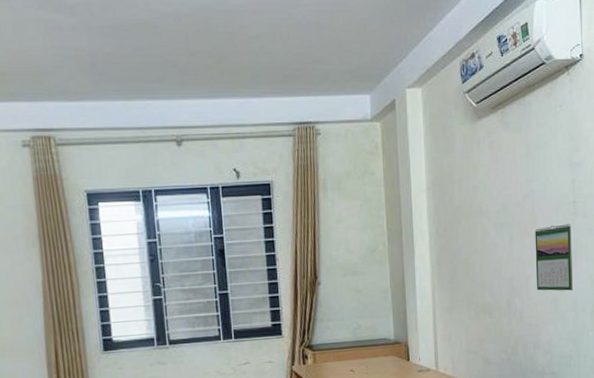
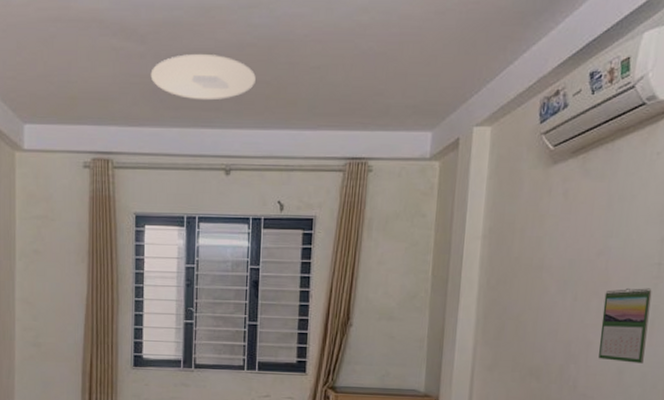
ceiling light: none [85,24,196,72] -> present [150,53,256,101]

